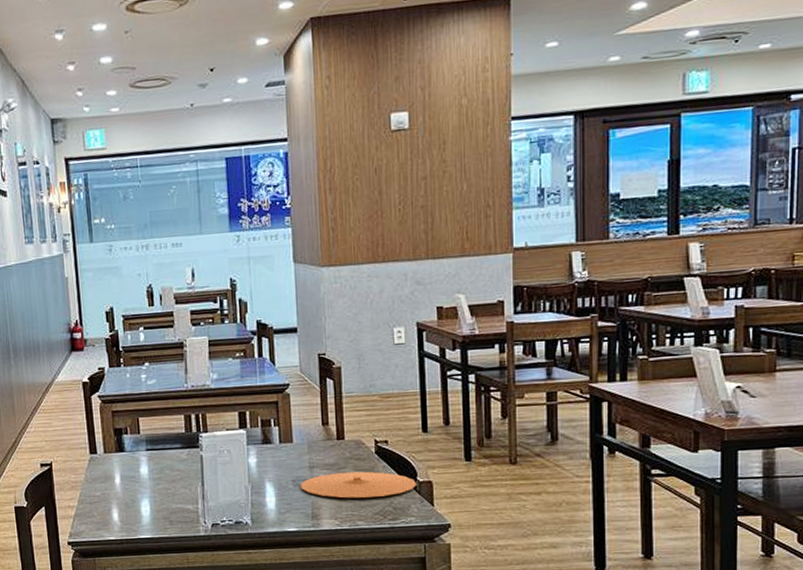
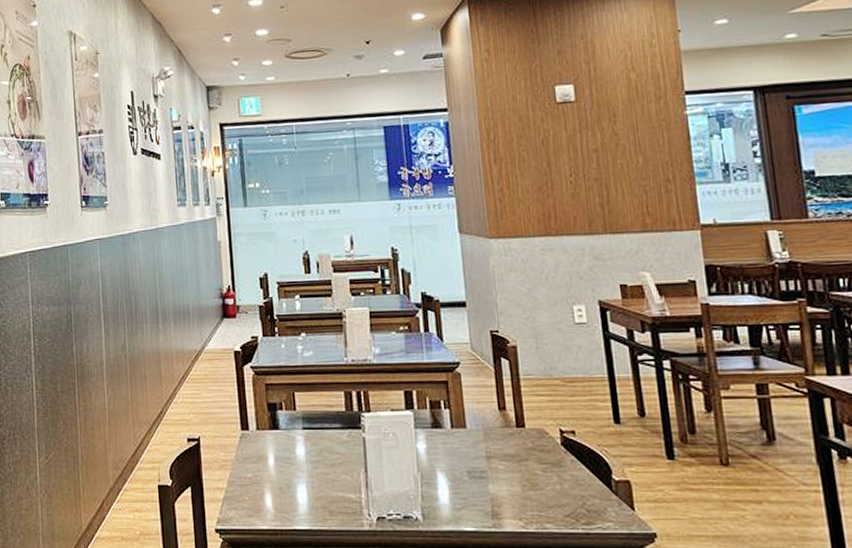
plate: present [300,471,417,499] -> none [477,465,612,497]

